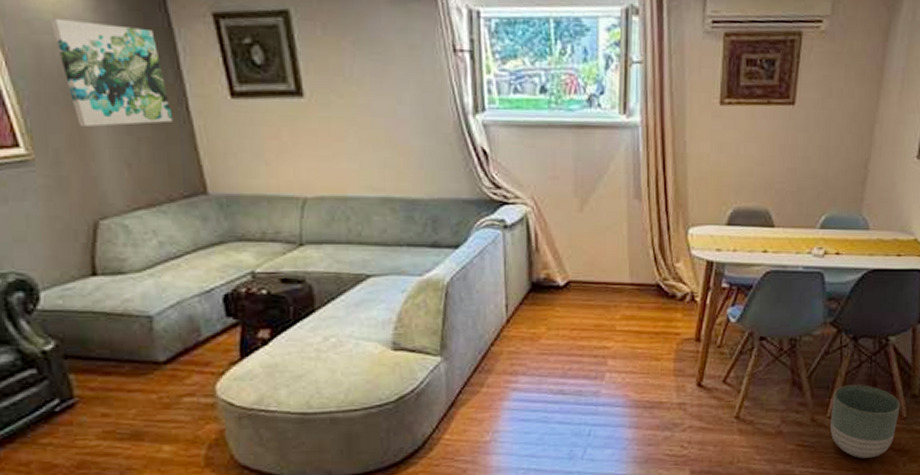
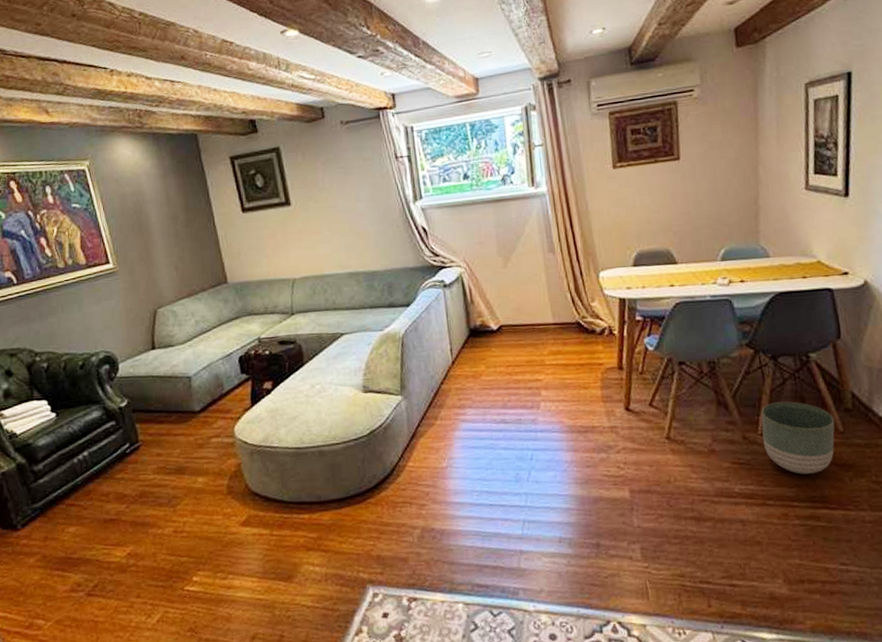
wall art: present [49,17,174,127] -> none [129,173,205,245]

